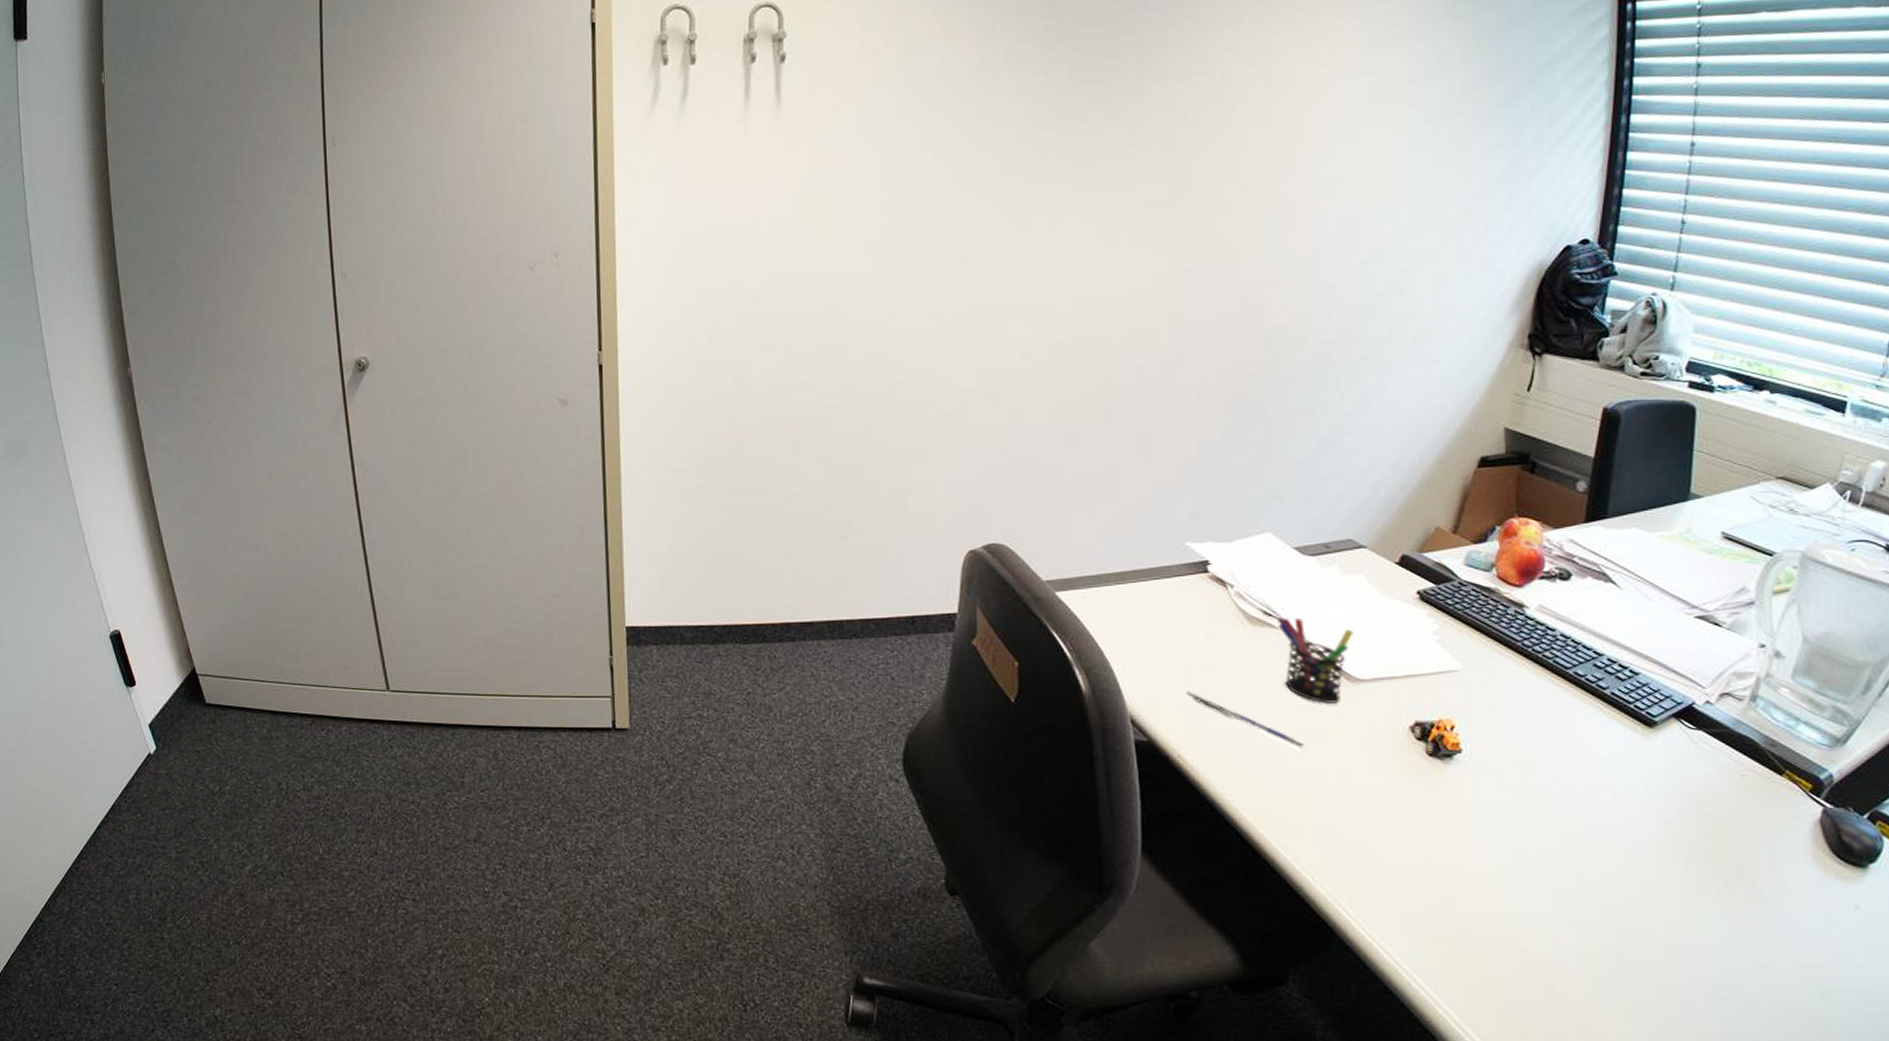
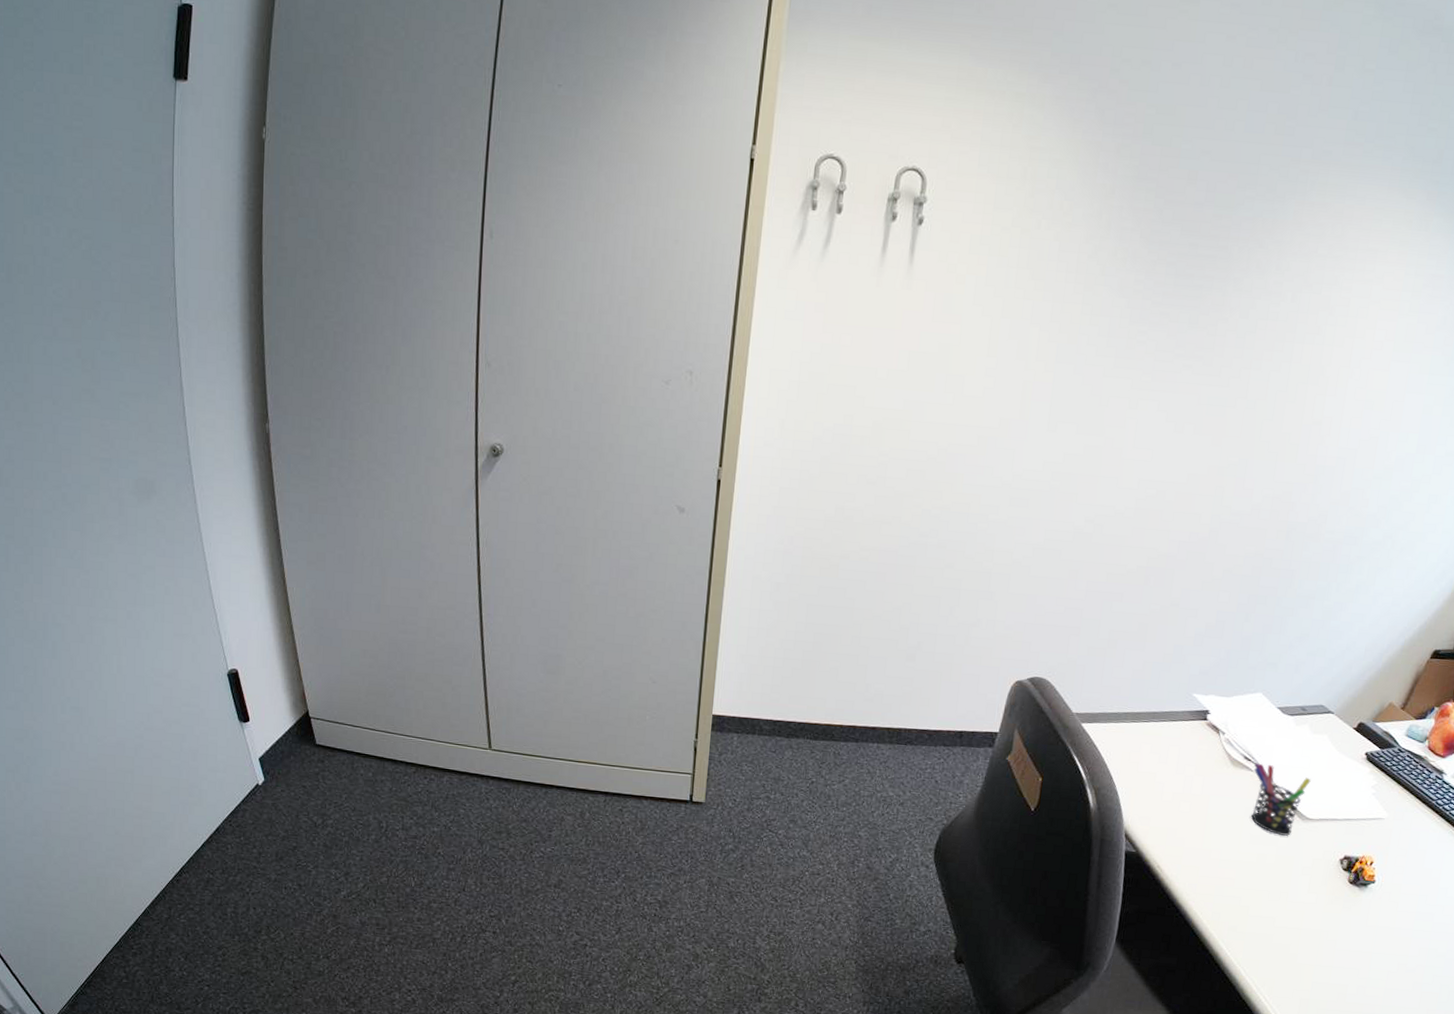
pen: present [1187,691,1305,748] -> none [1173,815,1258,869]

